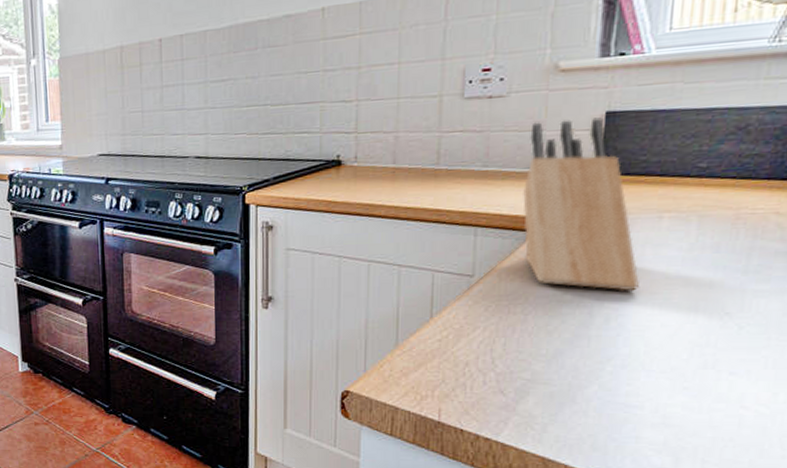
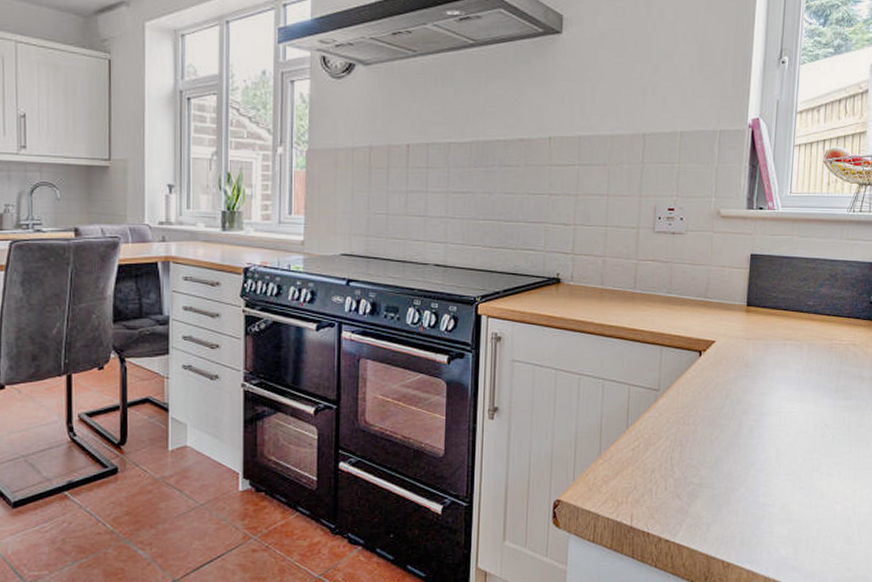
knife block: present [523,117,639,291] -> none [695,258,772,406]

